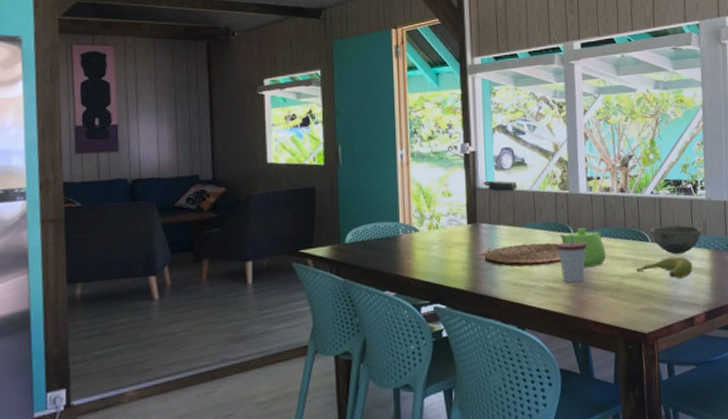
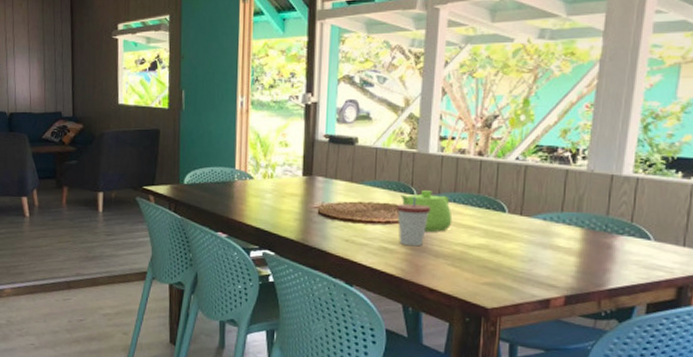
banana: present [636,256,693,279] -> none [486,231,558,257]
bowl: present [650,224,702,255] -> none [508,196,576,230]

